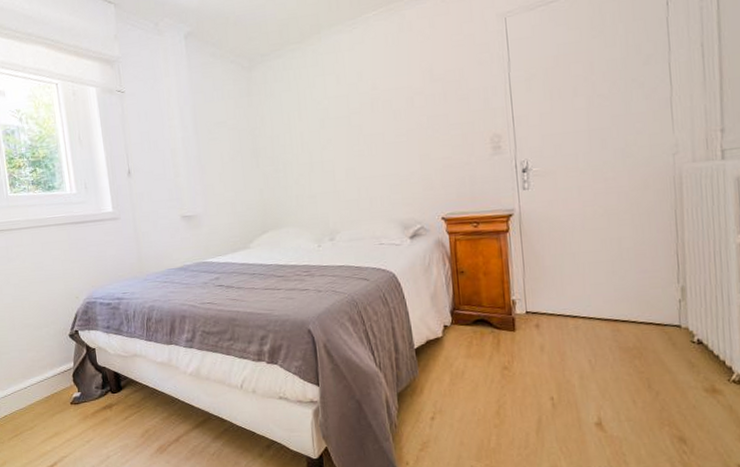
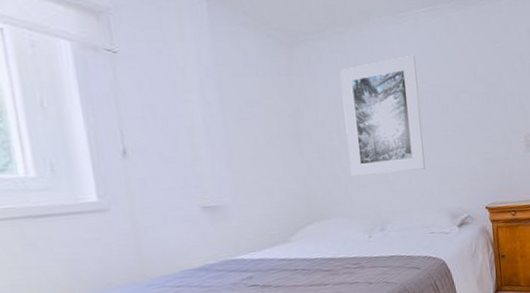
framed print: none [292,61,375,188] -> present [339,55,425,177]

